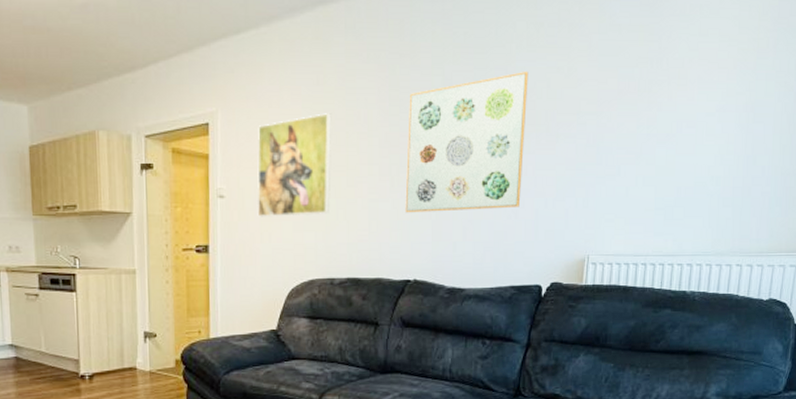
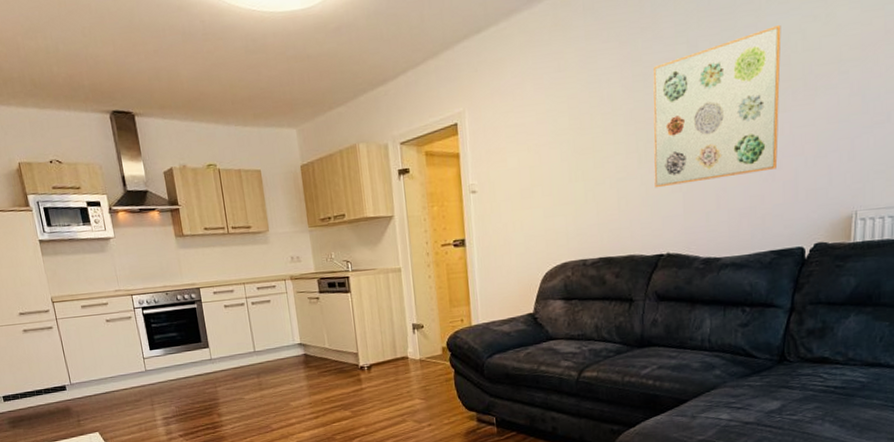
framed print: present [257,113,332,217] -> none [504,98,578,208]

